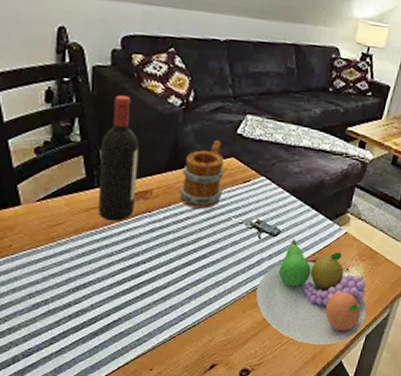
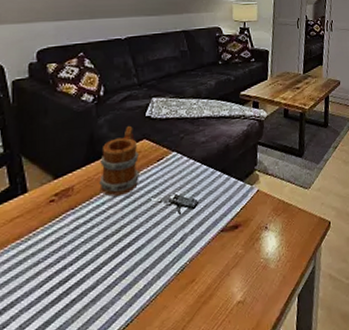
wine bottle: present [99,95,139,221] -> none [22,101,59,227]
fruit bowl: present [255,239,367,344] -> none [183,207,293,319]

